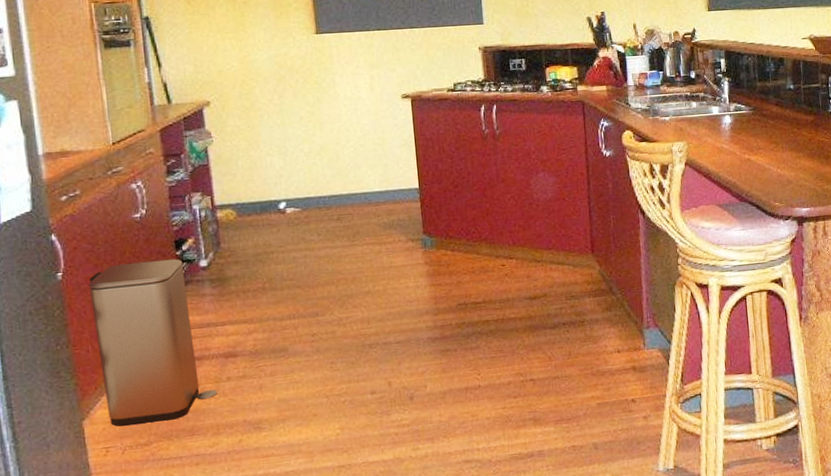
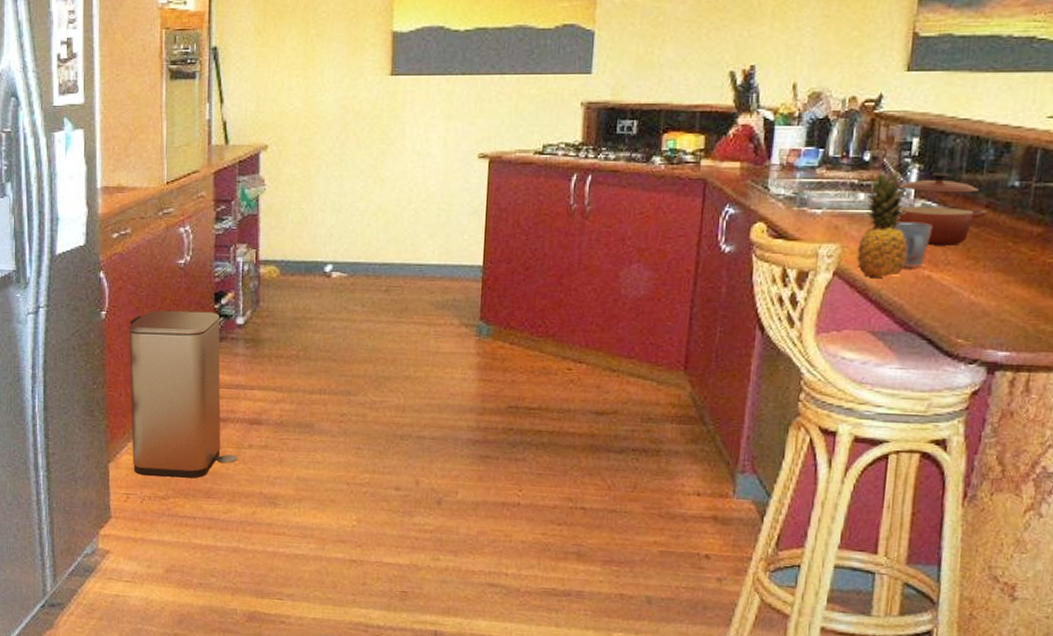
fruit: none [696,83,732,164] -> present [857,169,908,277]
saucepan: none [717,83,778,136] -> present [896,173,988,245]
mug: none [720,120,745,155] -> present [894,221,933,269]

